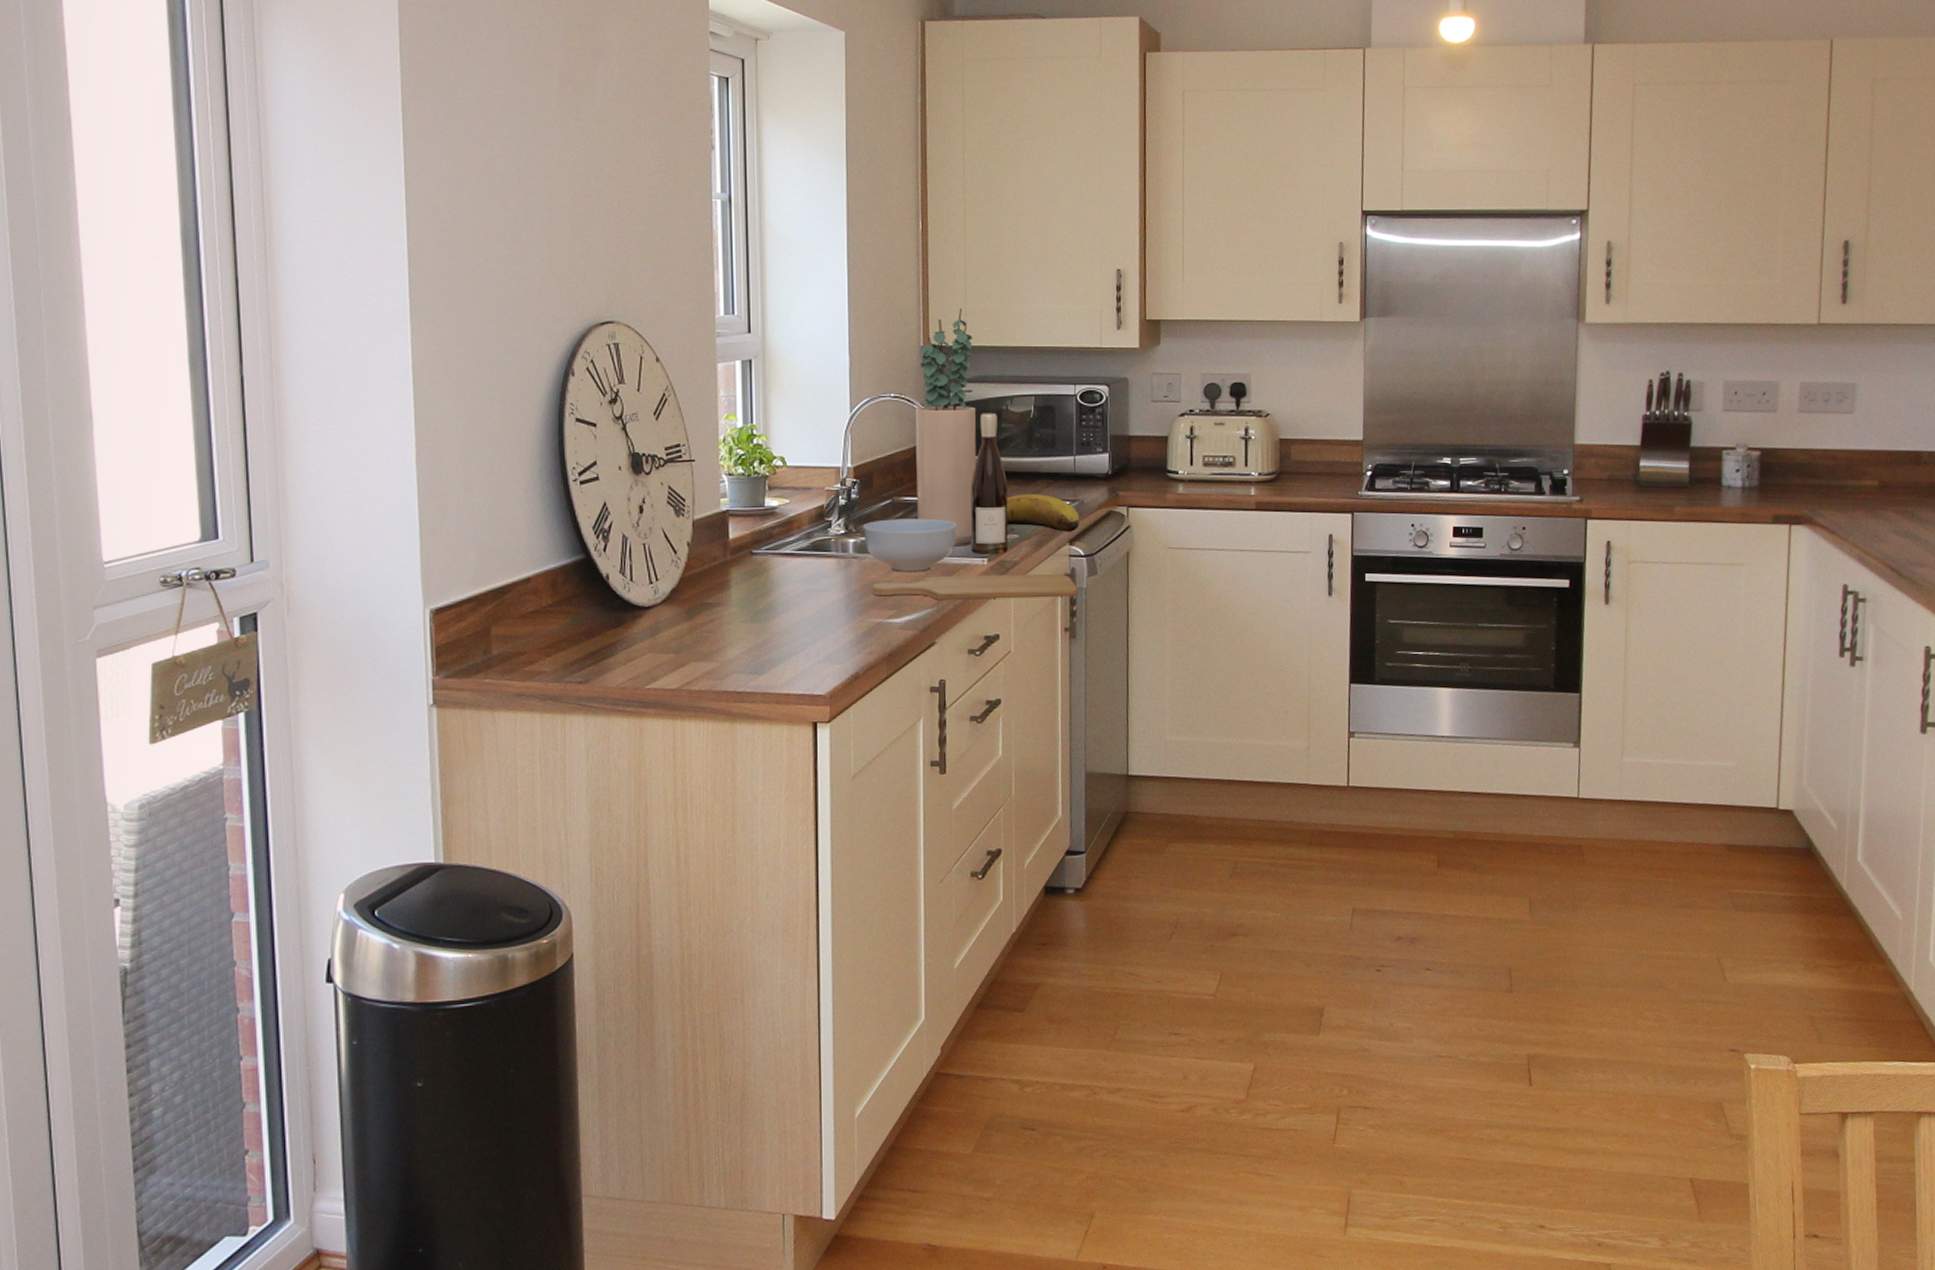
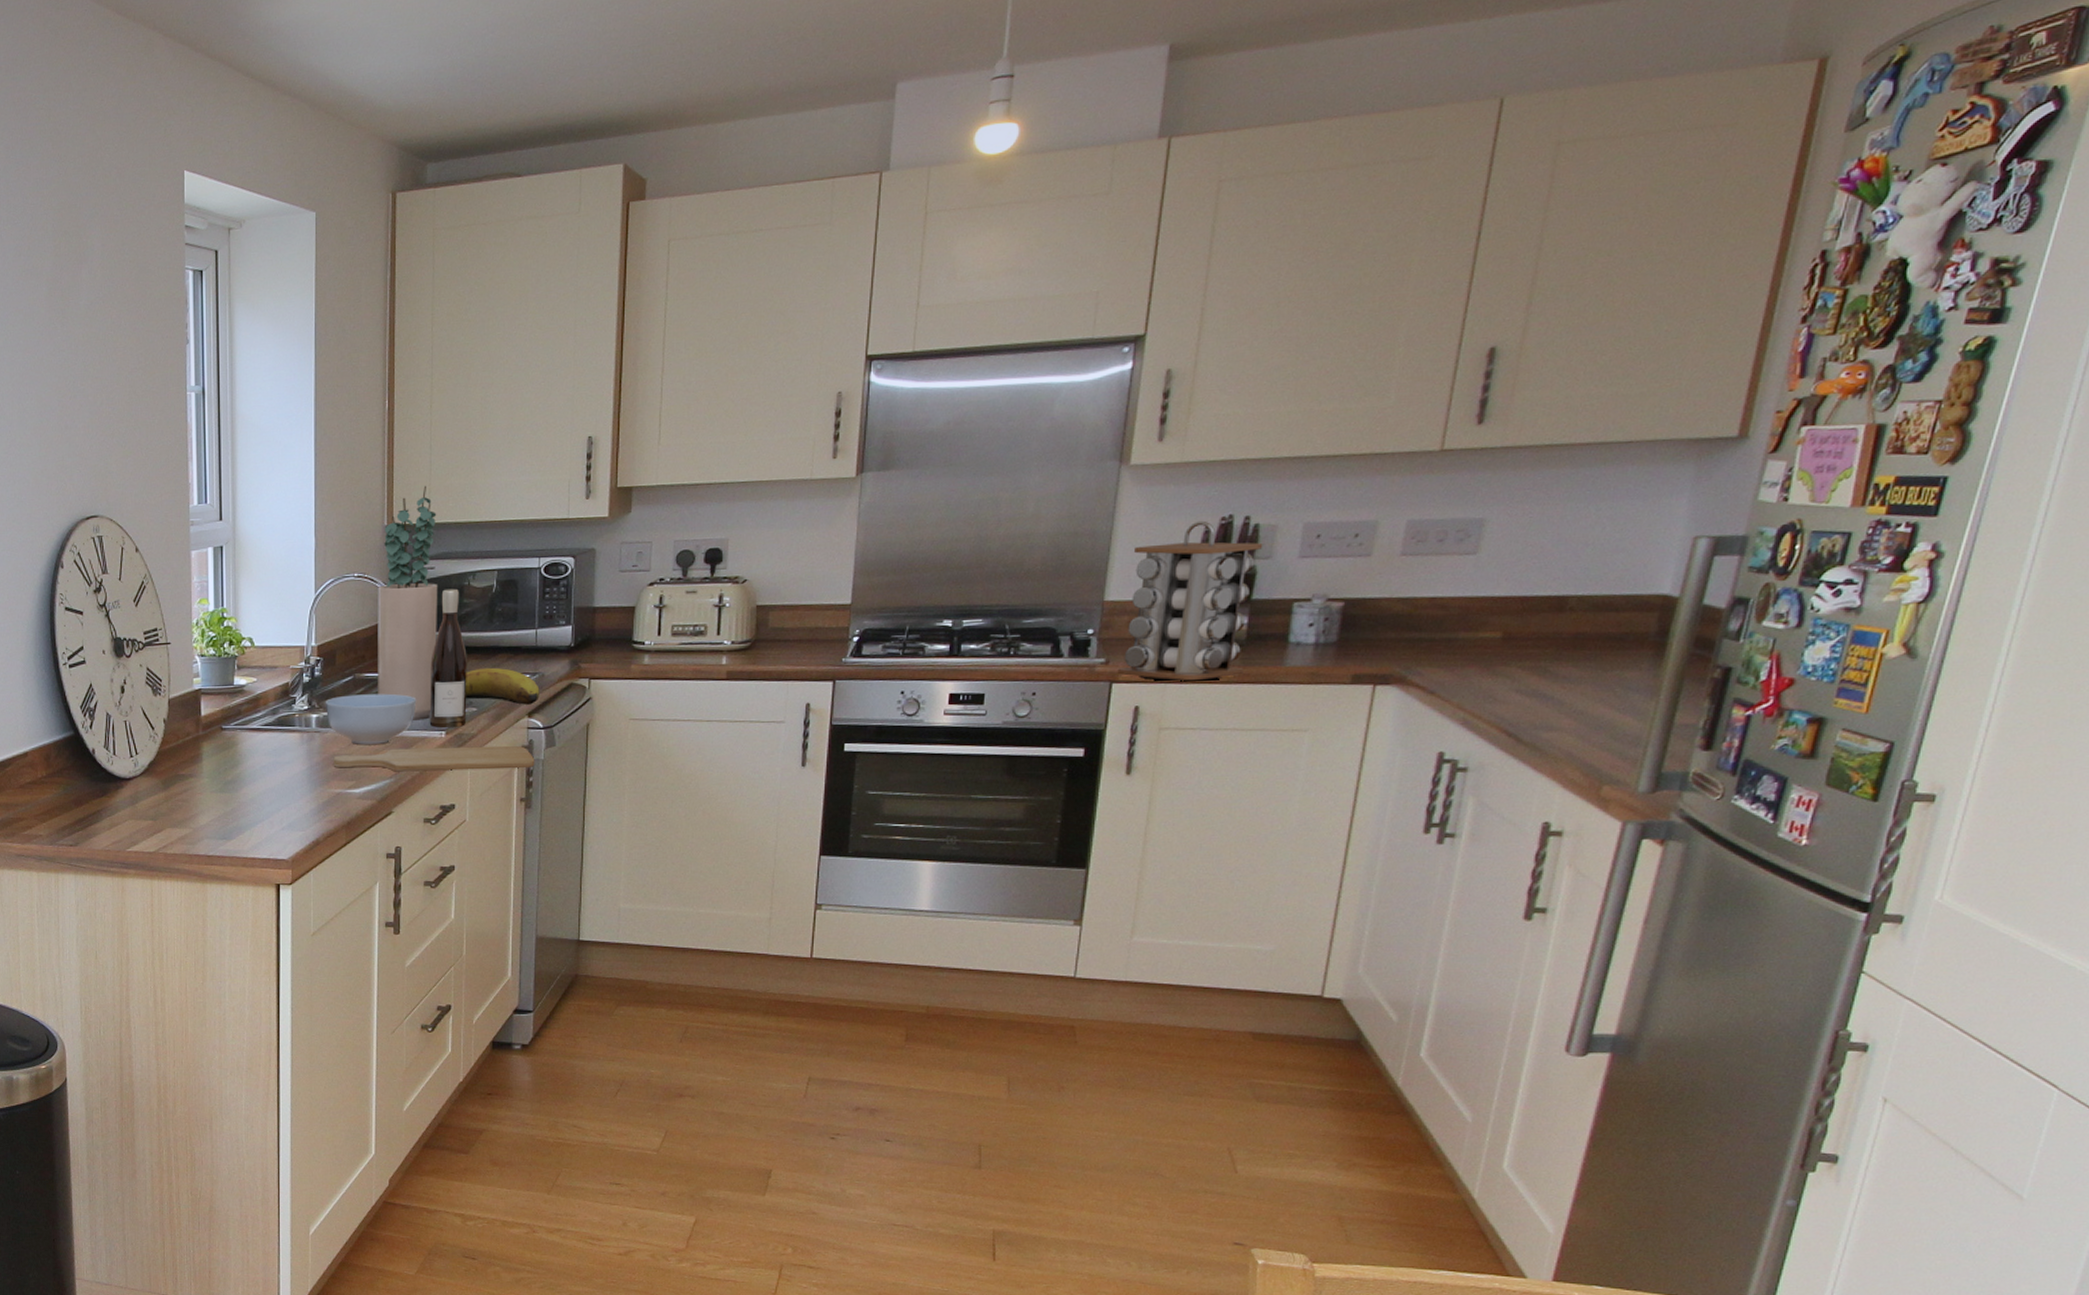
spice rack: none [1590,375,1695,519] -> present [1117,520,1263,682]

